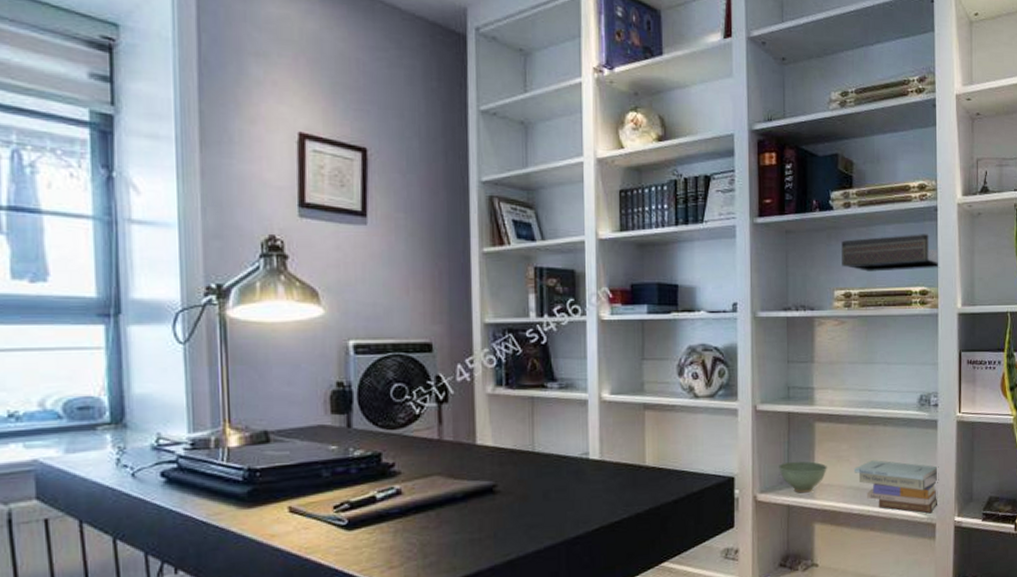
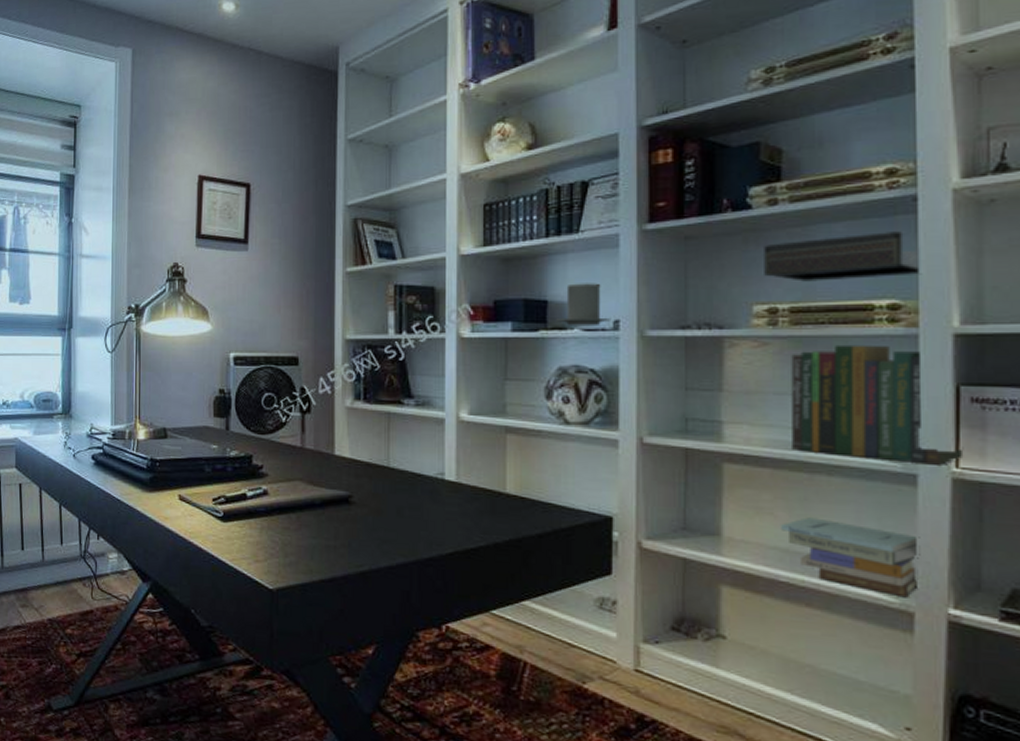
candle: none [686,269,731,309] -> present [556,283,612,326]
bowl: present [779,461,827,493] -> none [672,507,740,547]
books: none [860,322,964,412] -> present [791,344,964,465]

